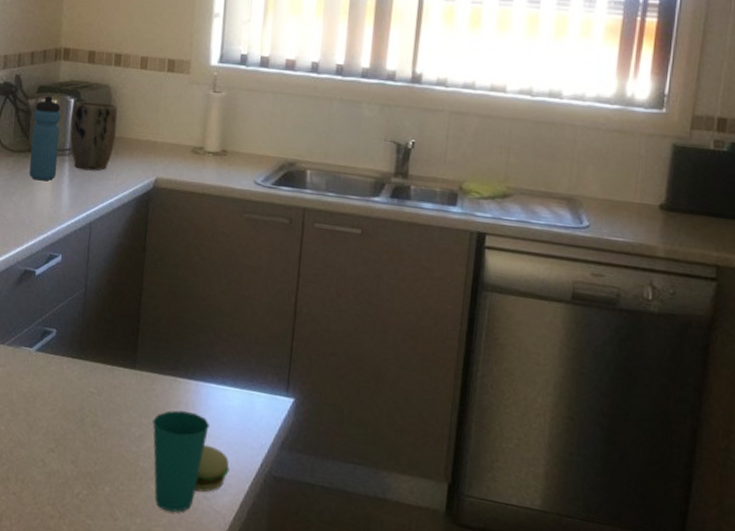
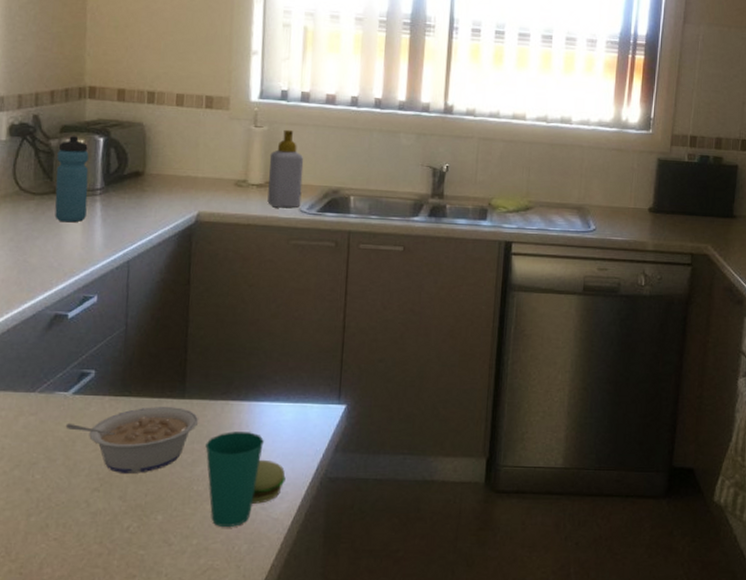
legume: none [28,373,148,441] -> present [65,407,199,473]
plant pot: present [71,101,118,171] -> none [101,139,154,209]
soap bottle: none [222,95,261,179] -> present [267,129,304,208]

